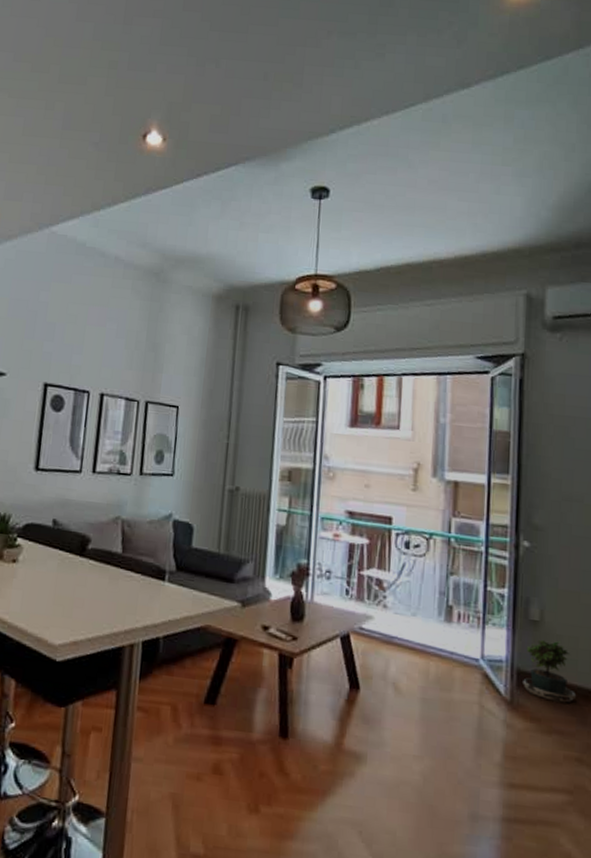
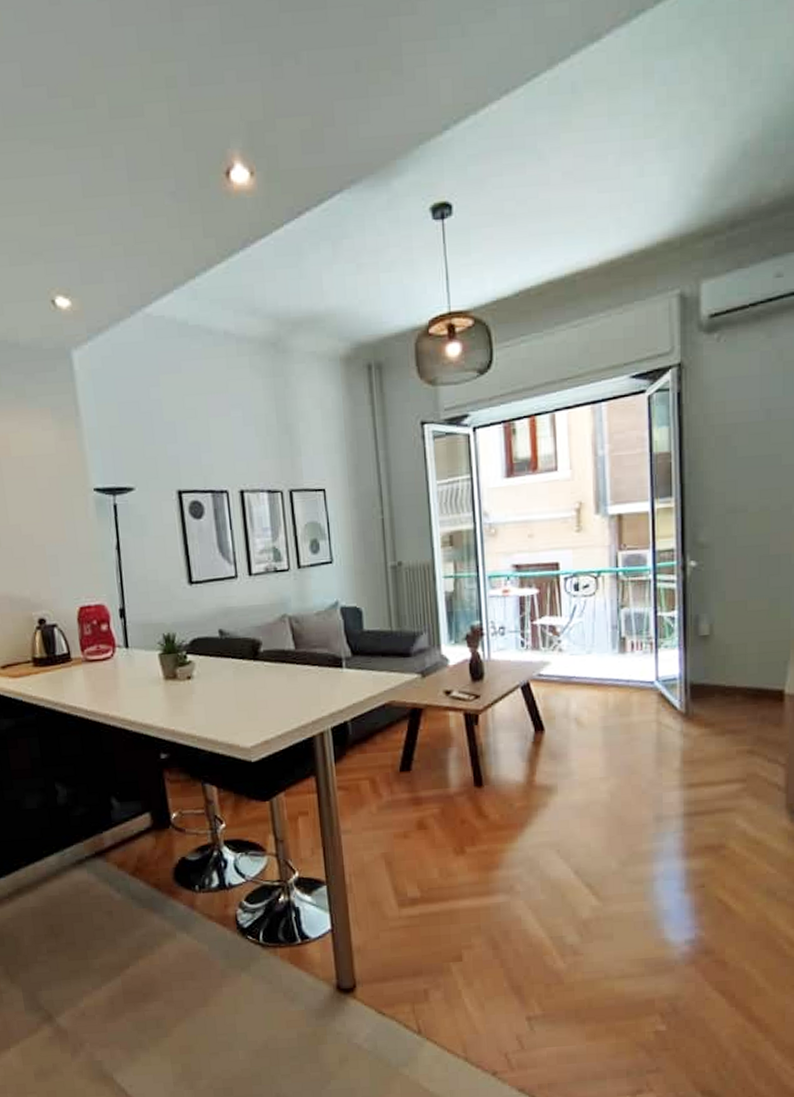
potted plant: present [514,639,577,704] -> none [688,650,747,706]

